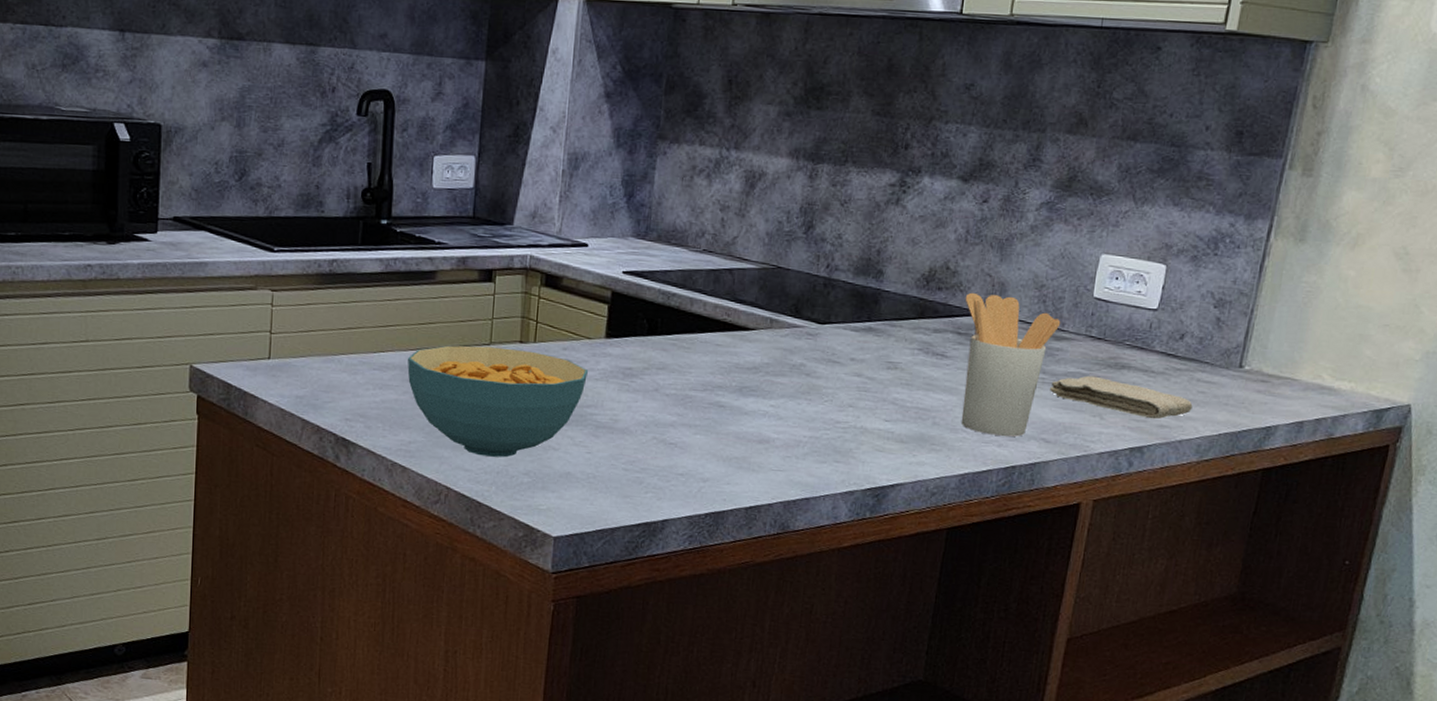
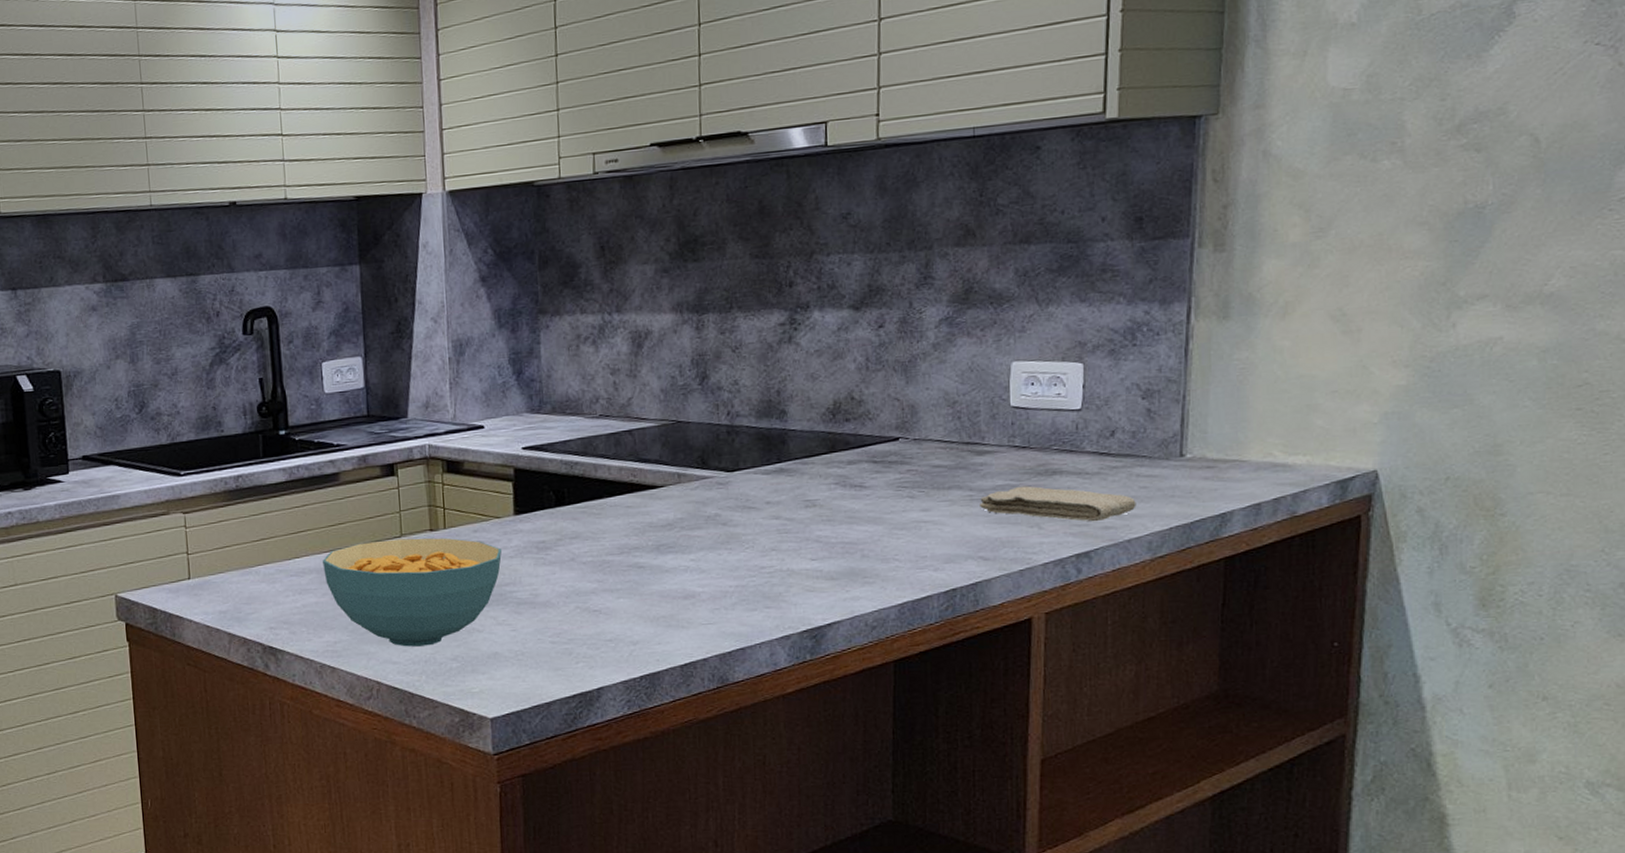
utensil holder: present [961,292,1061,437] -> none [875,417,980,560]

